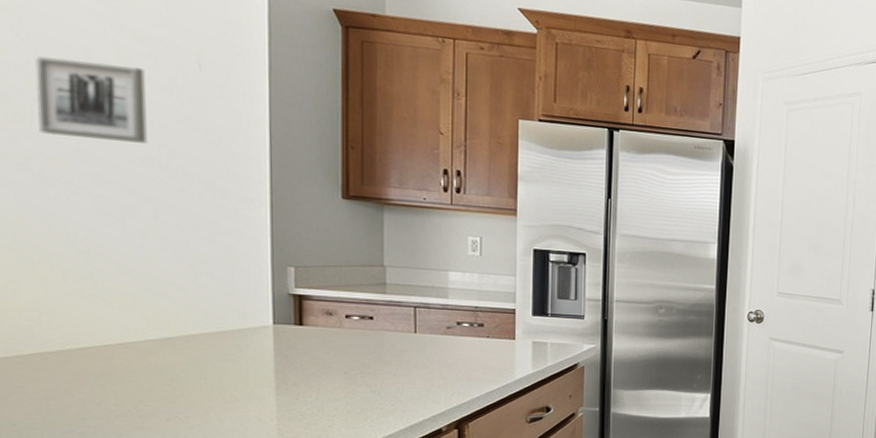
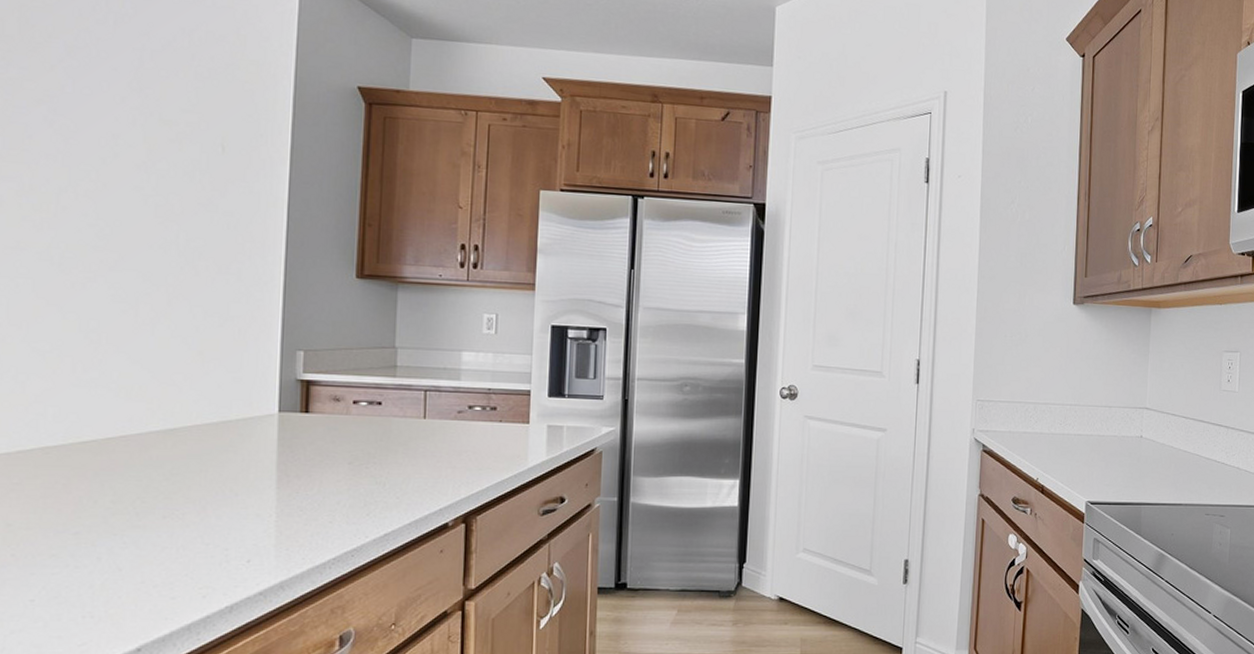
wall art: present [35,55,147,144] -> none [63,144,169,228]

